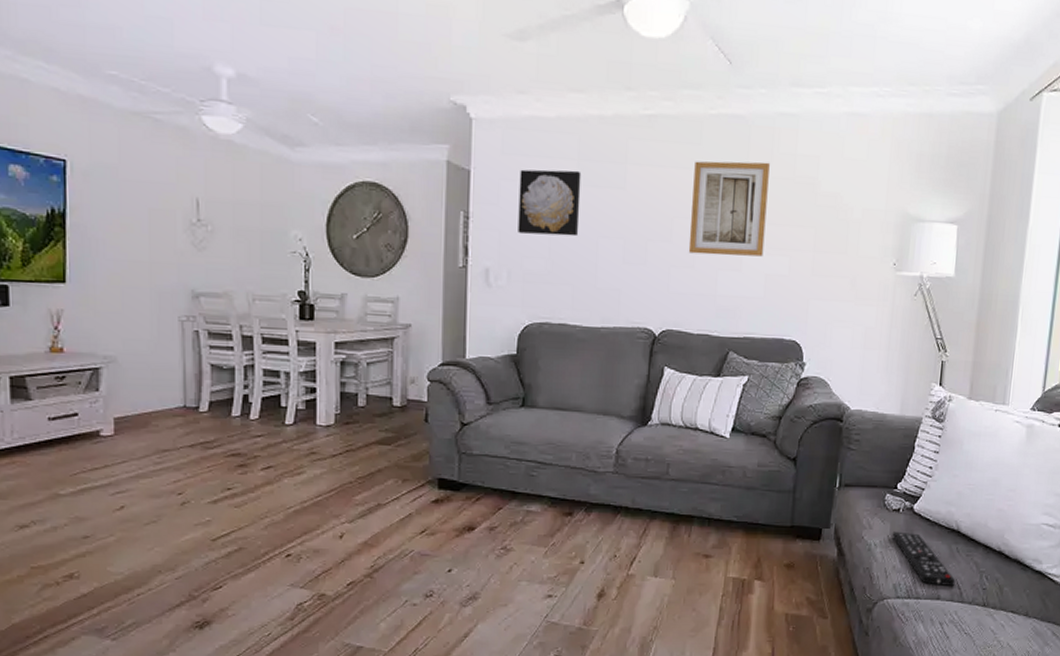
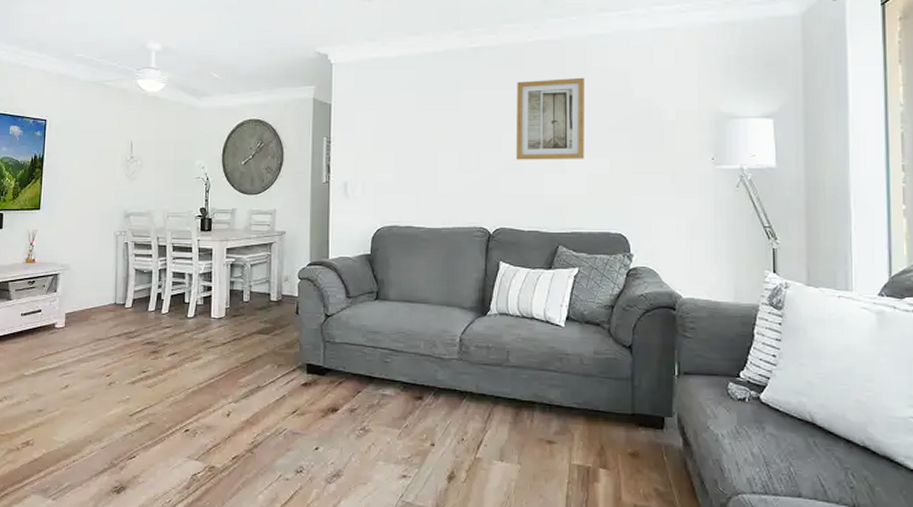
wall art: present [518,169,582,237] -> none [370,97,421,153]
remote control: present [892,531,956,587] -> none [739,422,817,484]

